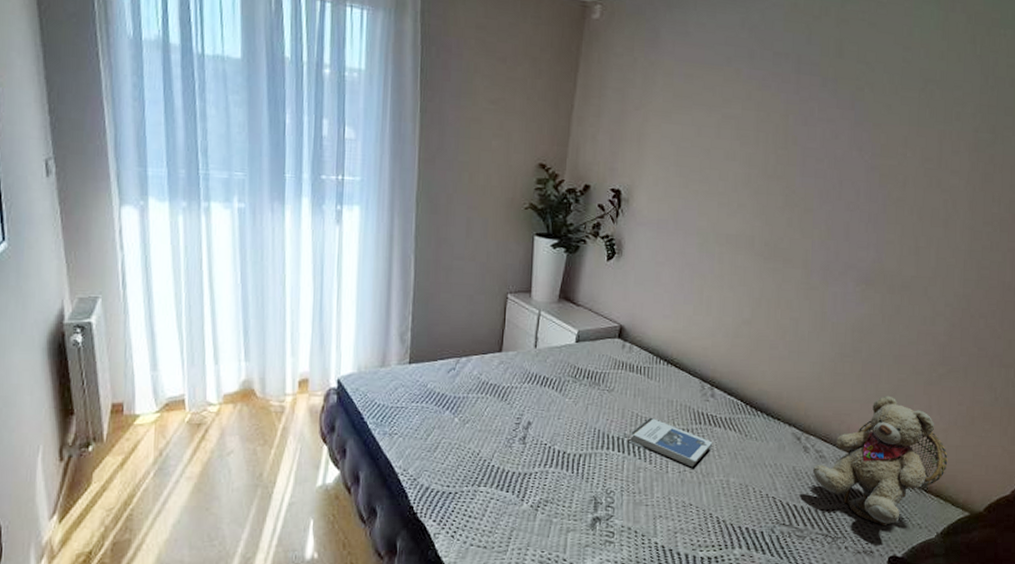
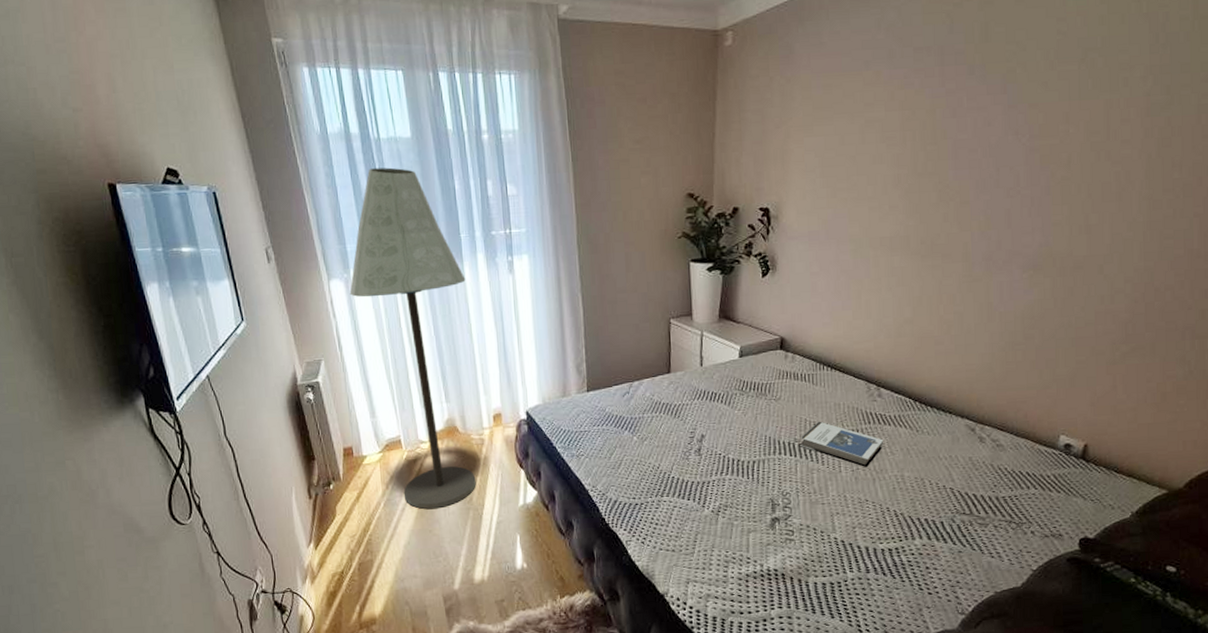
floor lamp: none [144,86,286,484] -> present [349,167,476,510]
teddy bear: present [812,395,948,527] -> none [990,379,1139,510]

